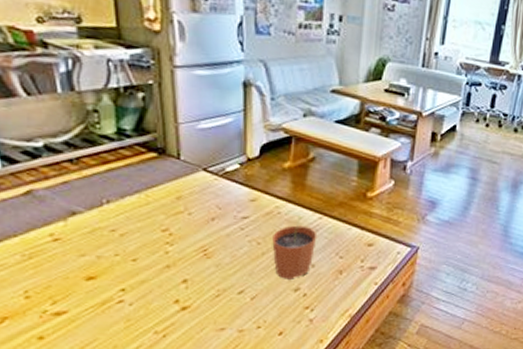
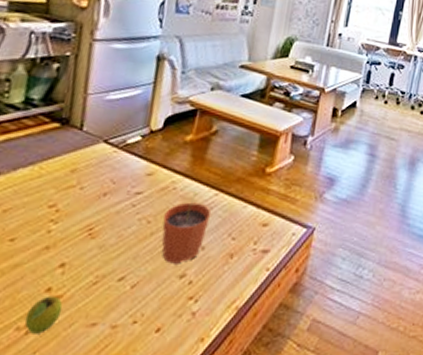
fruit: none [160,306,192,336] -> present [24,296,63,334]

